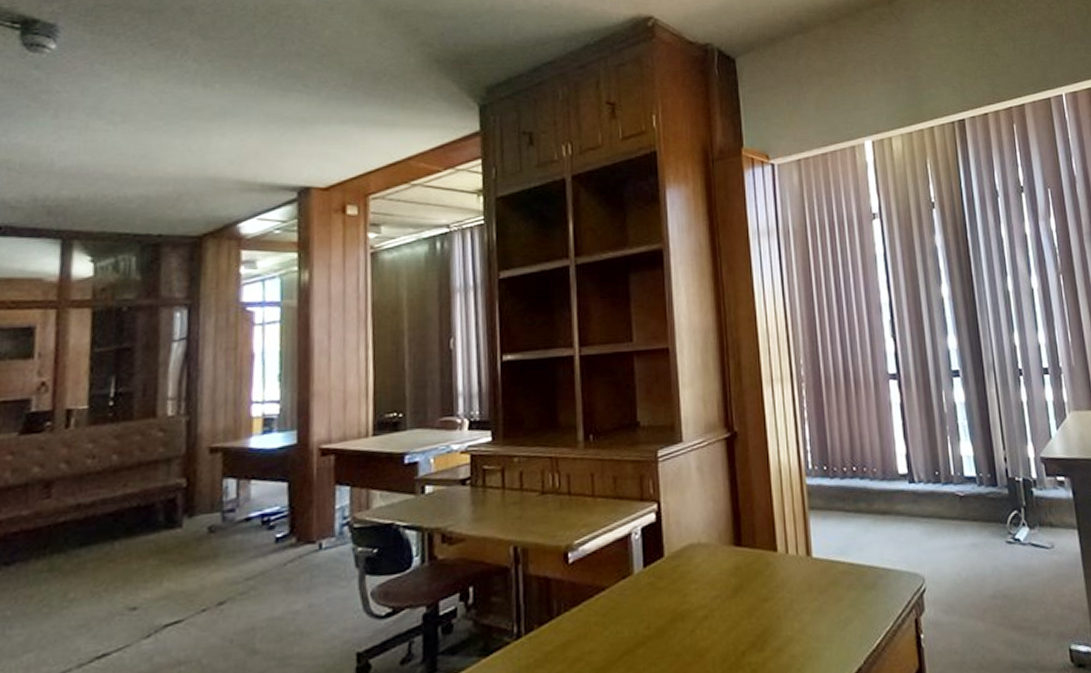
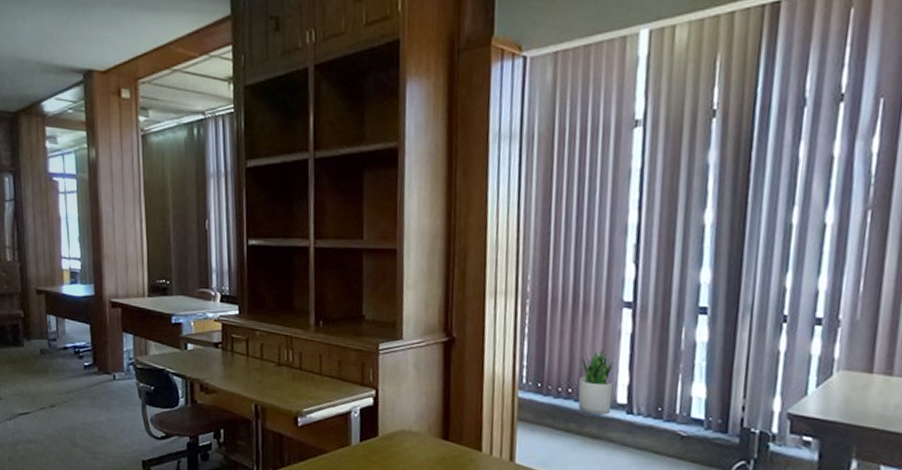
planter: none [860,422,895,490] -> present [578,348,614,415]

